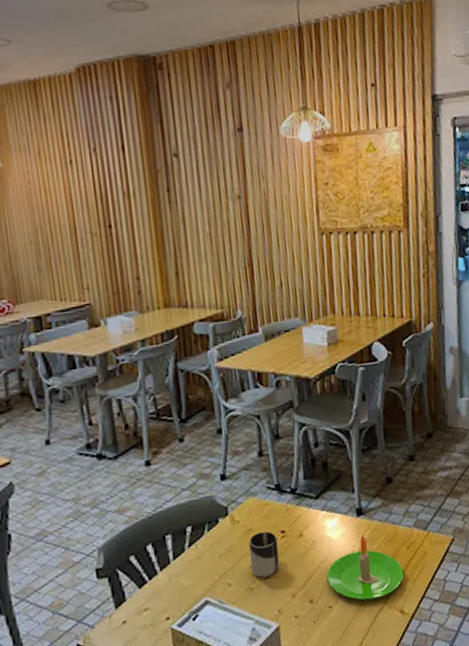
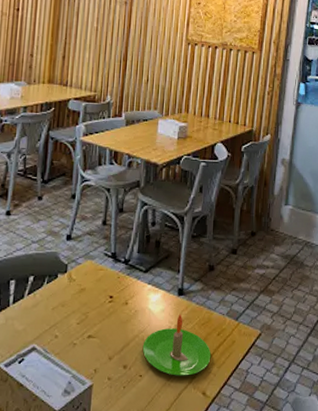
cup: present [249,531,280,578] -> none [77,294,105,336]

